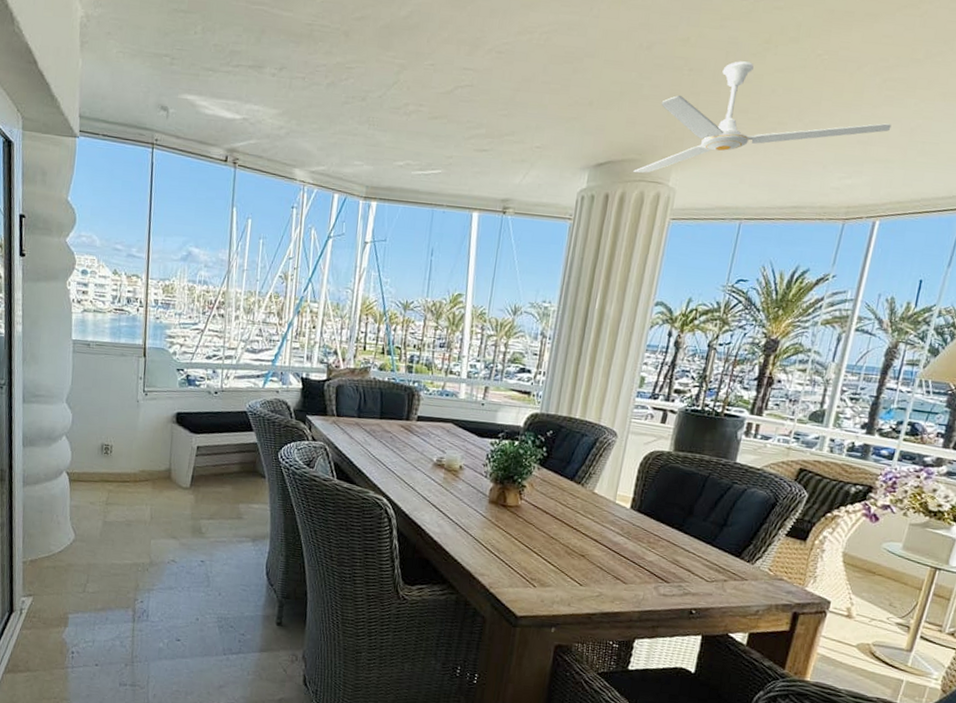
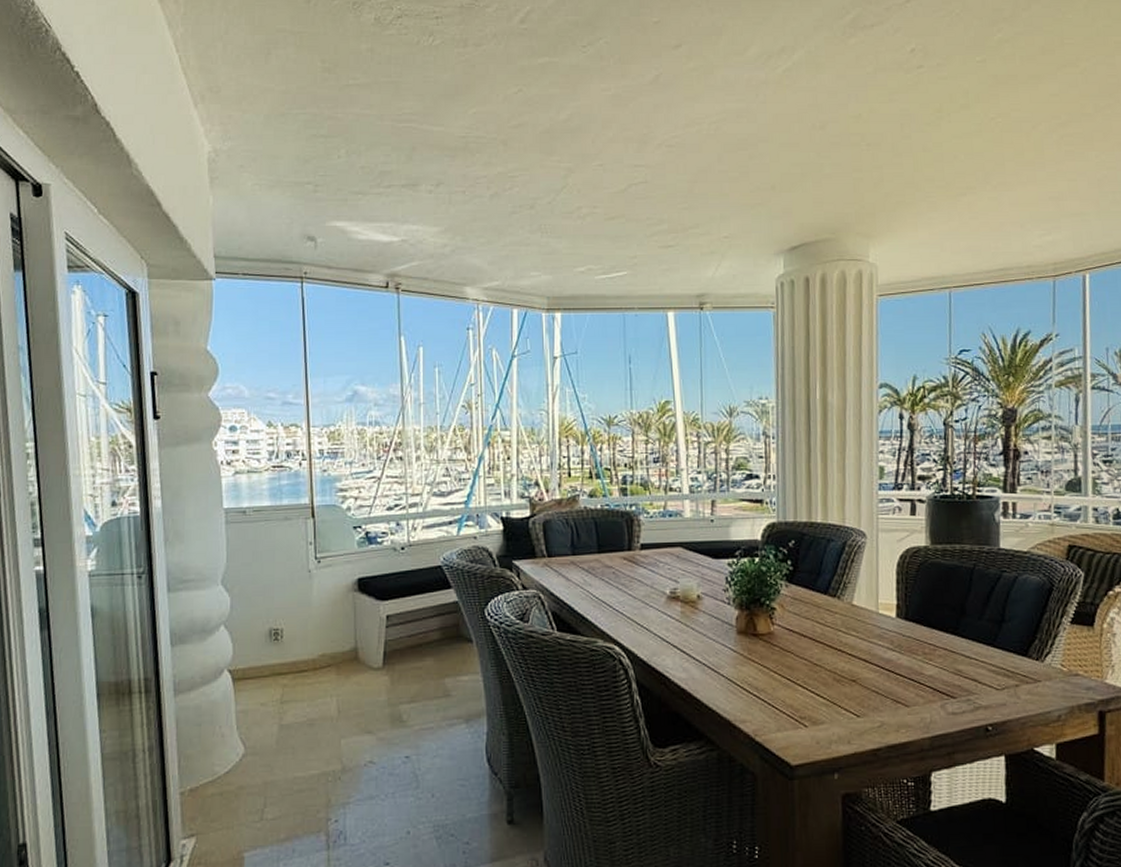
ceiling fan: present [633,61,892,173] -> none [830,131,1079,253]

